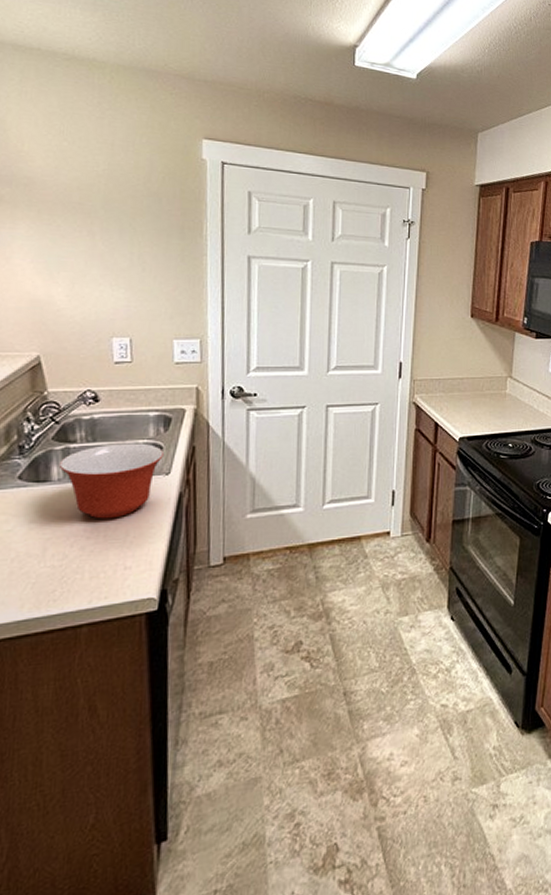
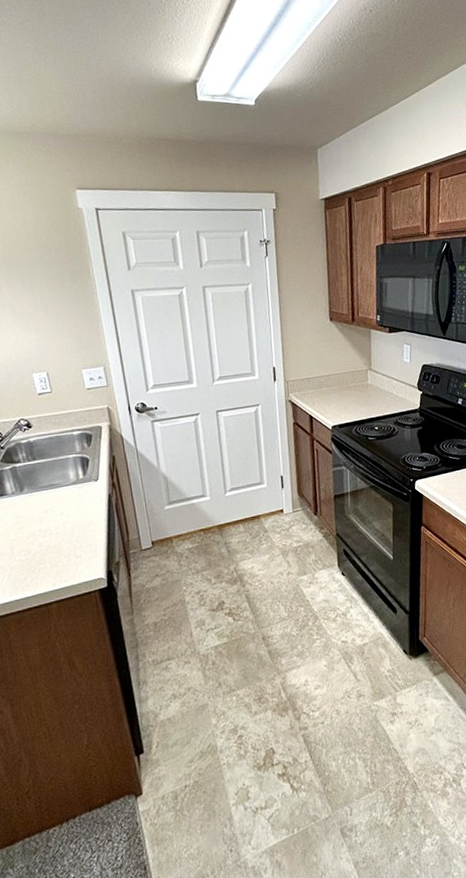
mixing bowl: present [58,443,164,519] -> none [10,457,91,521]

